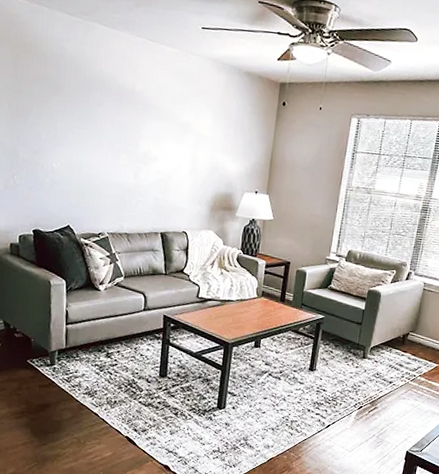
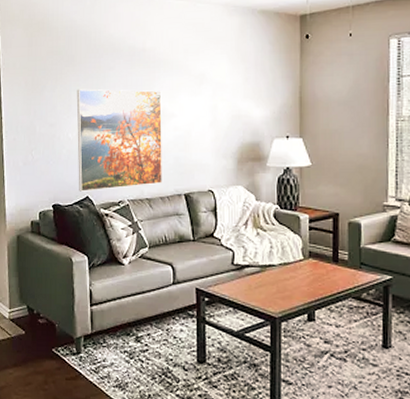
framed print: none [60,120,148,222] -> present [76,89,163,192]

